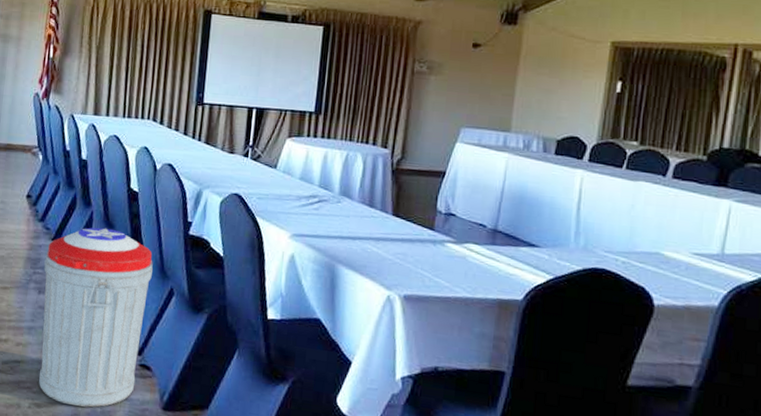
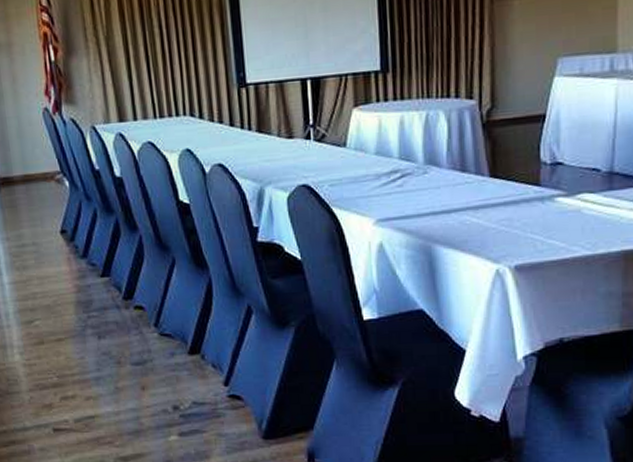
trash can: present [38,227,153,407] -> none [97,251,228,453]

